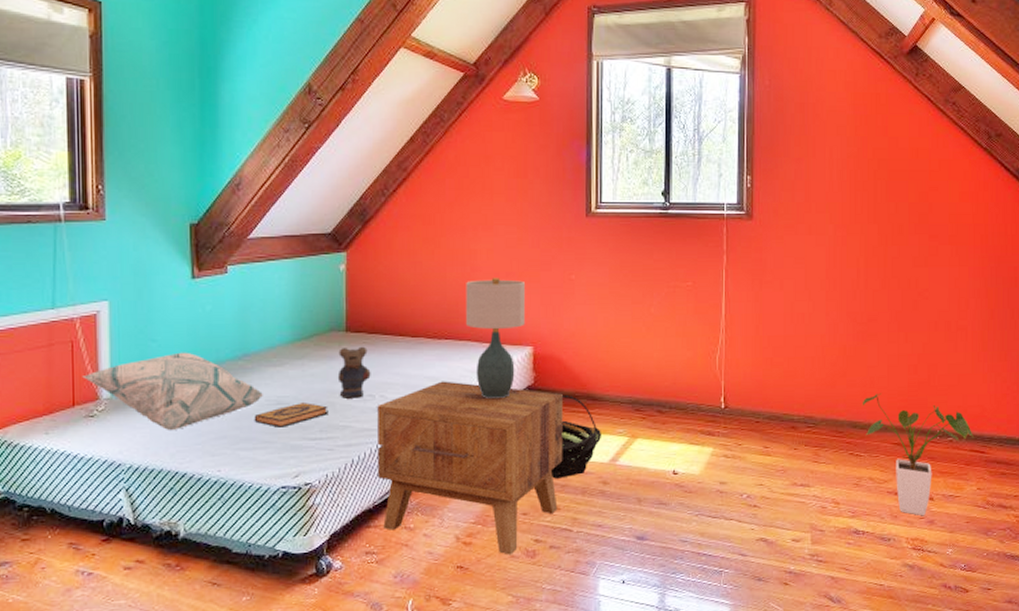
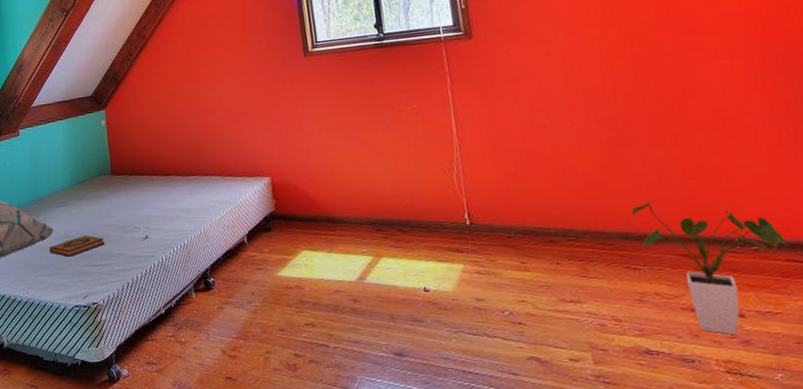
teddy bear: present [337,346,371,398] -> none [107,186,135,231]
side table: present [377,381,563,555] -> none [143,211,312,368]
table lamp: present [466,278,526,400] -> none [204,119,260,226]
basket: present [550,394,602,479] -> none [301,218,347,297]

